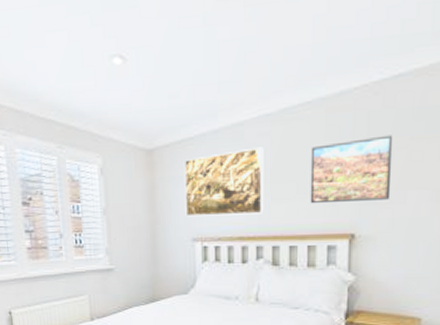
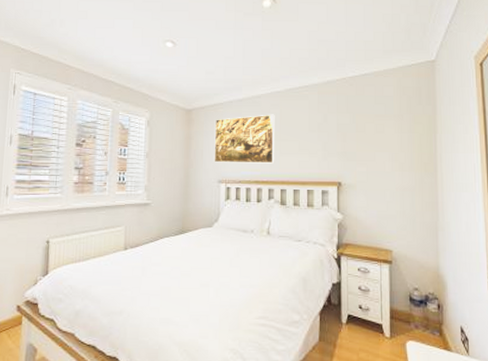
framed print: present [310,135,393,204] -> none [308,113,365,158]

